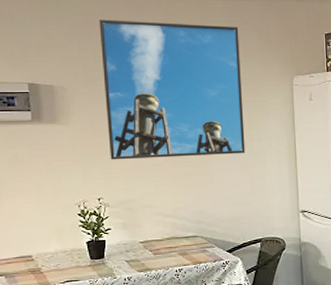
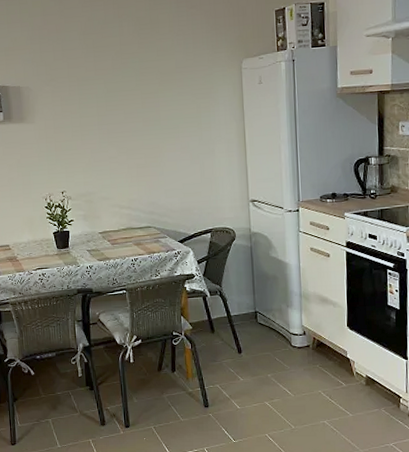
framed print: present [99,19,245,160] -> none [56,12,195,155]

